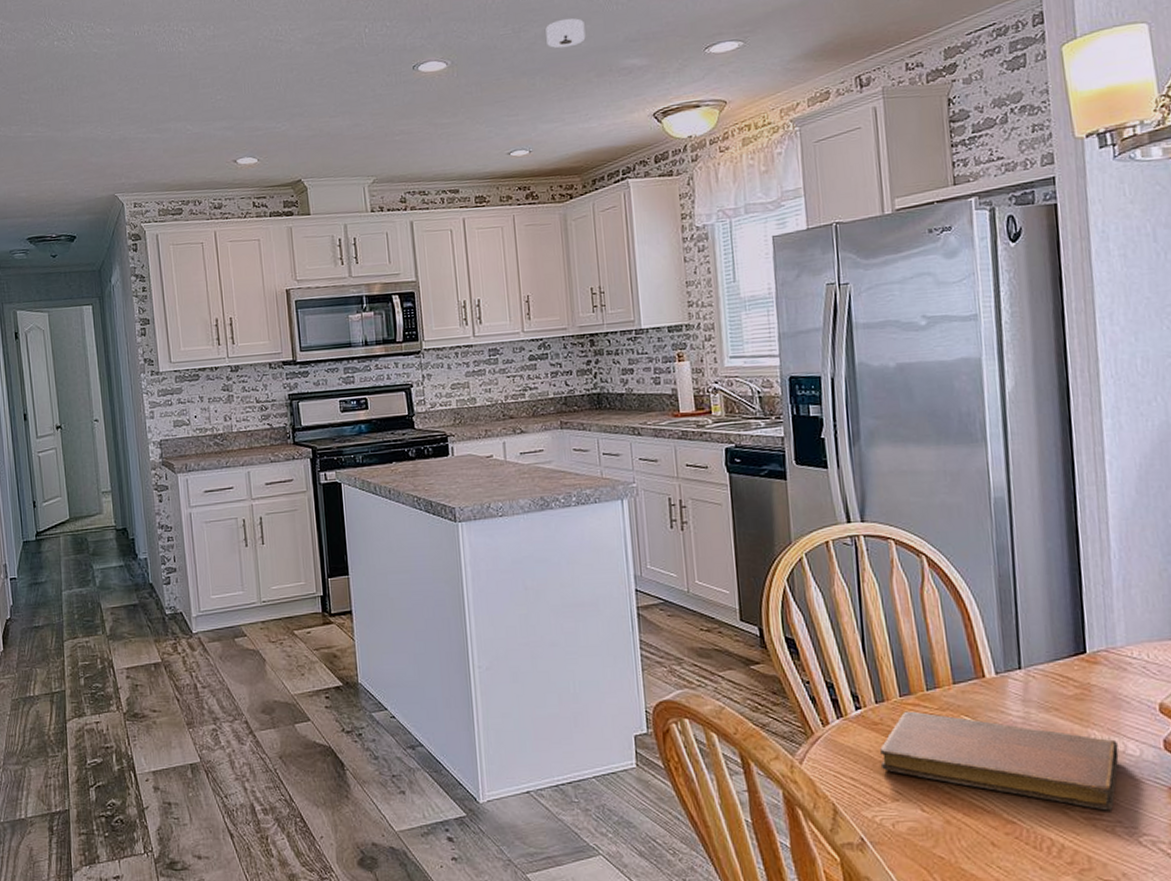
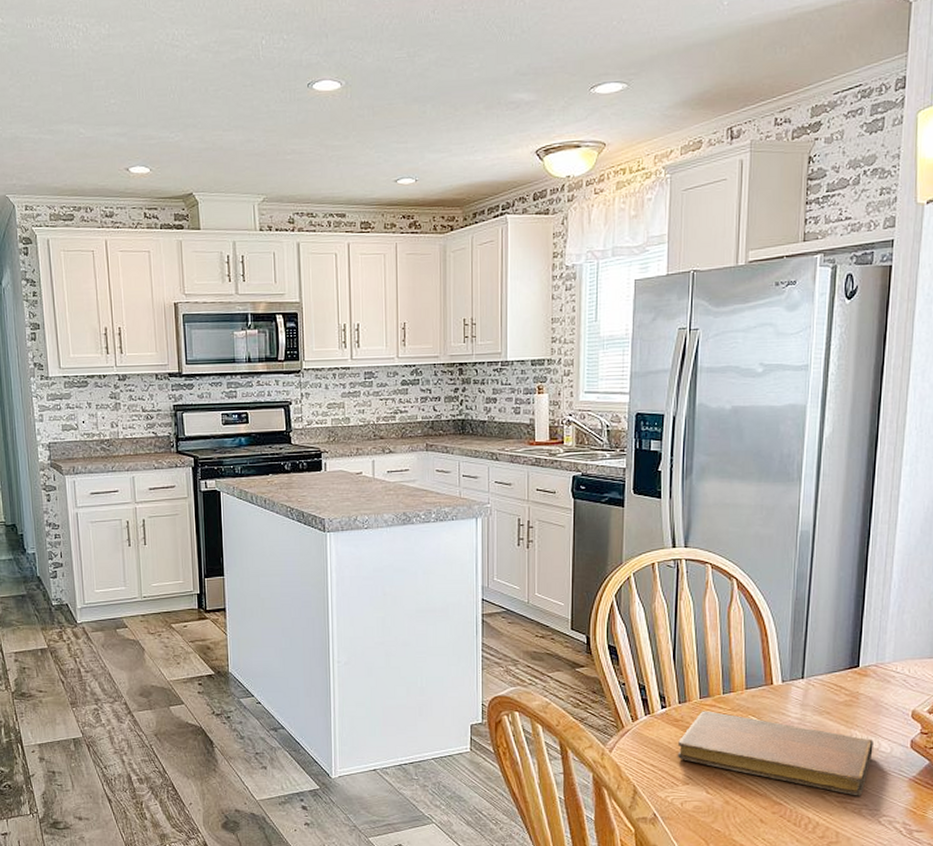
smoke detector: present [545,18,586,49] -> none [440,45,478,77]

